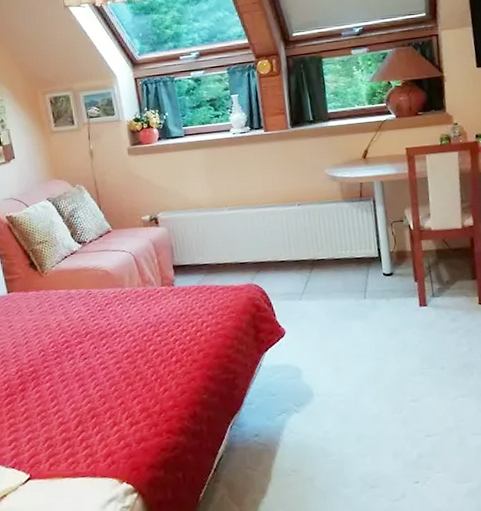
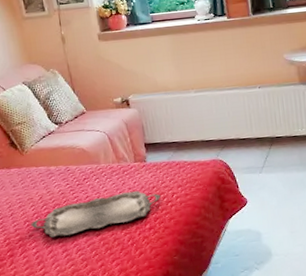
serving tray: none [46,317,190,370] -> present [31,190,162,238]

